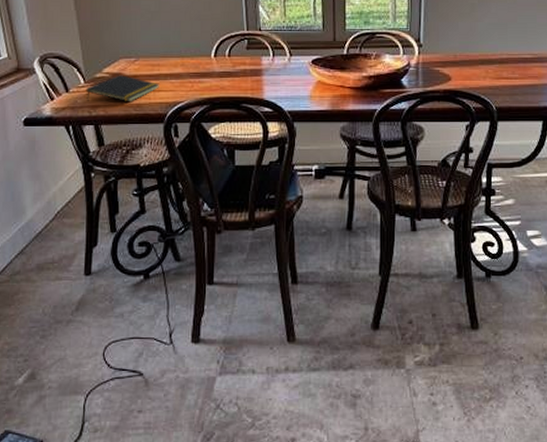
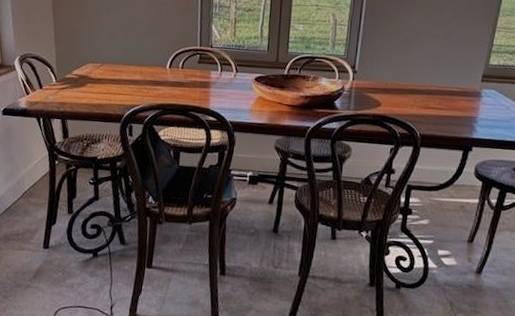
notepad: present [86,75,159,103] -> none [56,77,120,102]

